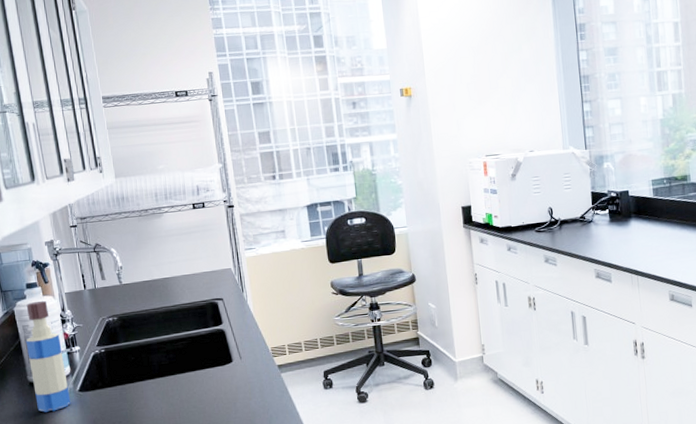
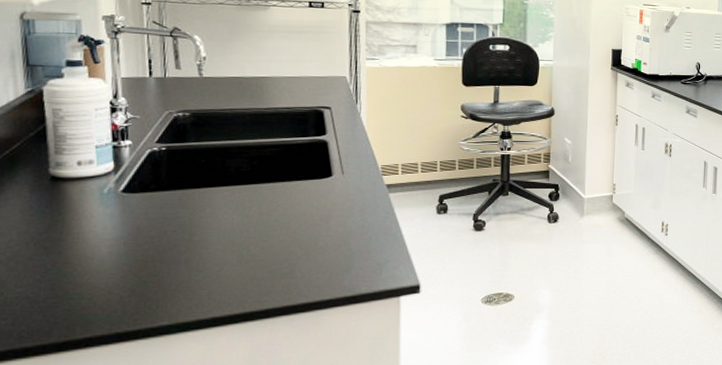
tequila bottle: present [26,300,70,412] -> none [54,82,108,213]

